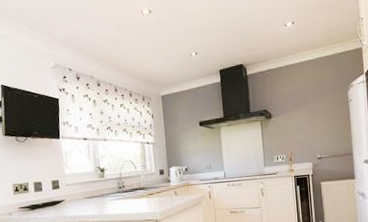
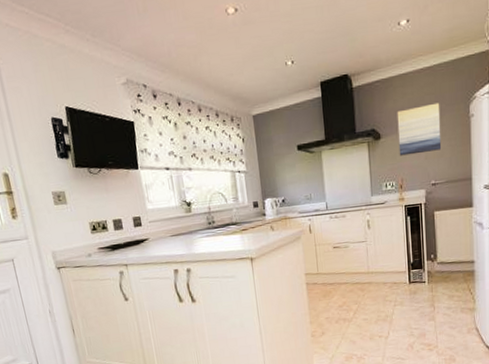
wall art: none [285,89,325,133] -> present [397,102,442,156]

